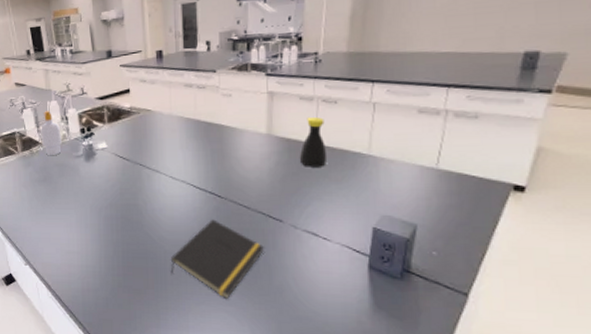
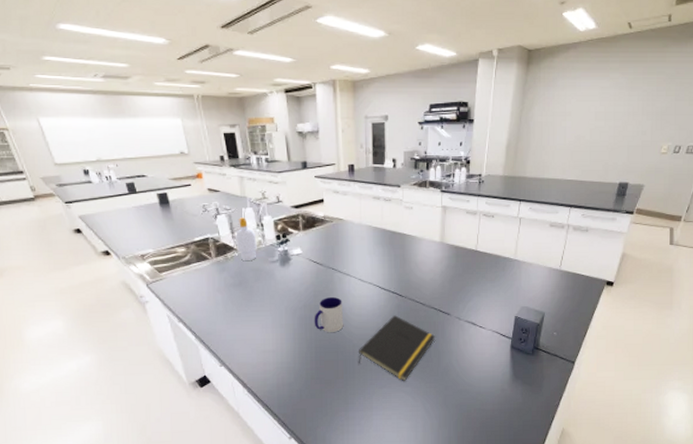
mug: none [120,196,154,235] -> present [314,297,344,332]
bottle: present [299,116,328,167] -> none [464,228,485,270]

